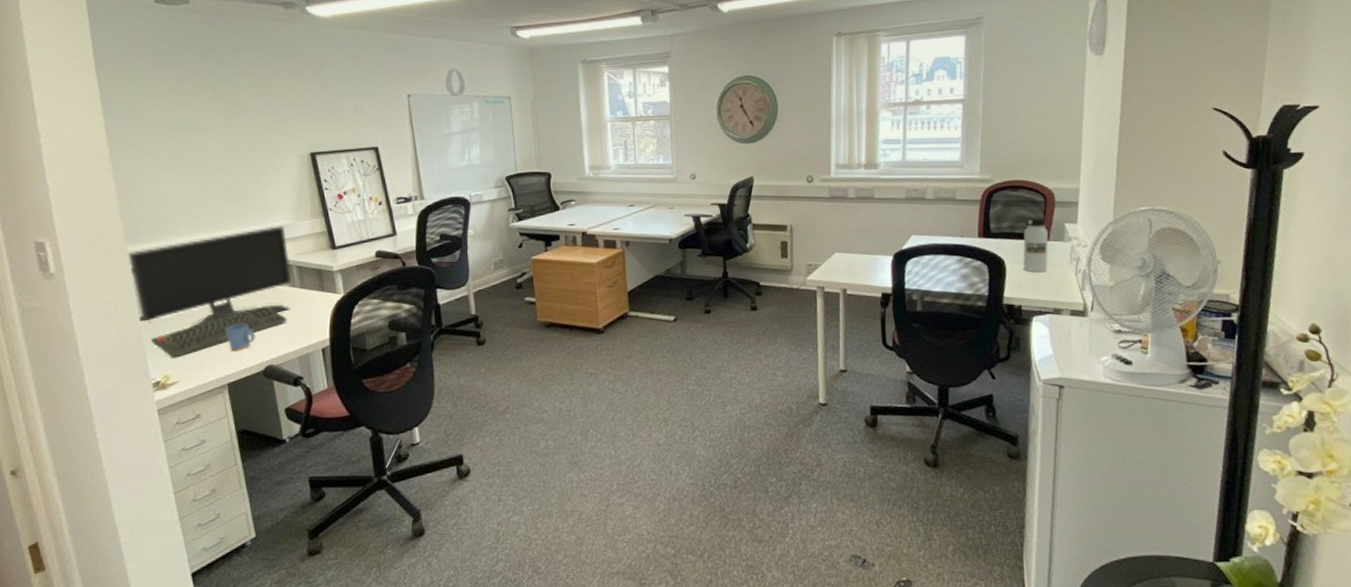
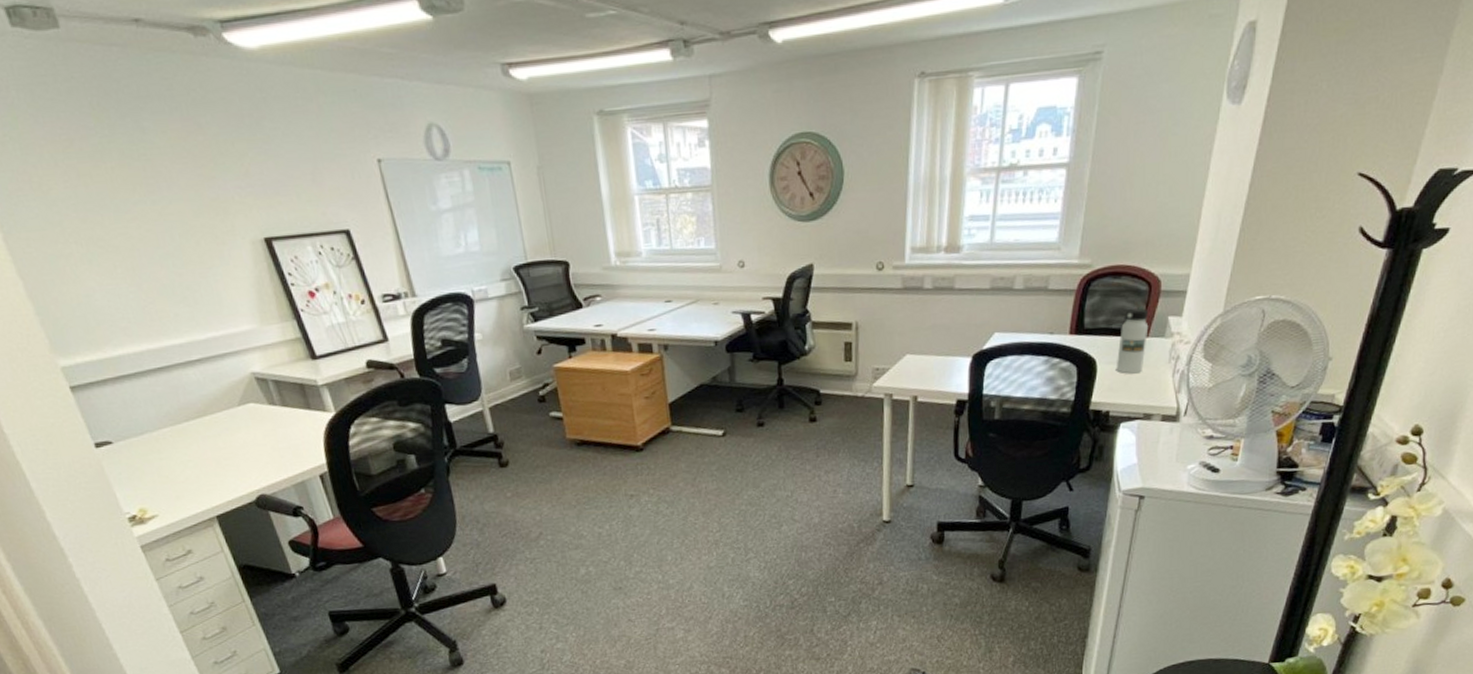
computer monitor: present [128,226,293,329] -> none [61,331,275,456]
computer keyboard: present [150,306,287,357] -> none [113,427,273,488]
mug: present [225,323,256,351] -> none [201,448,239,480]

